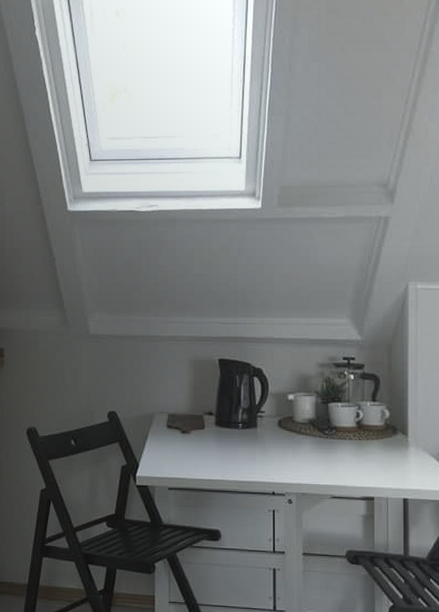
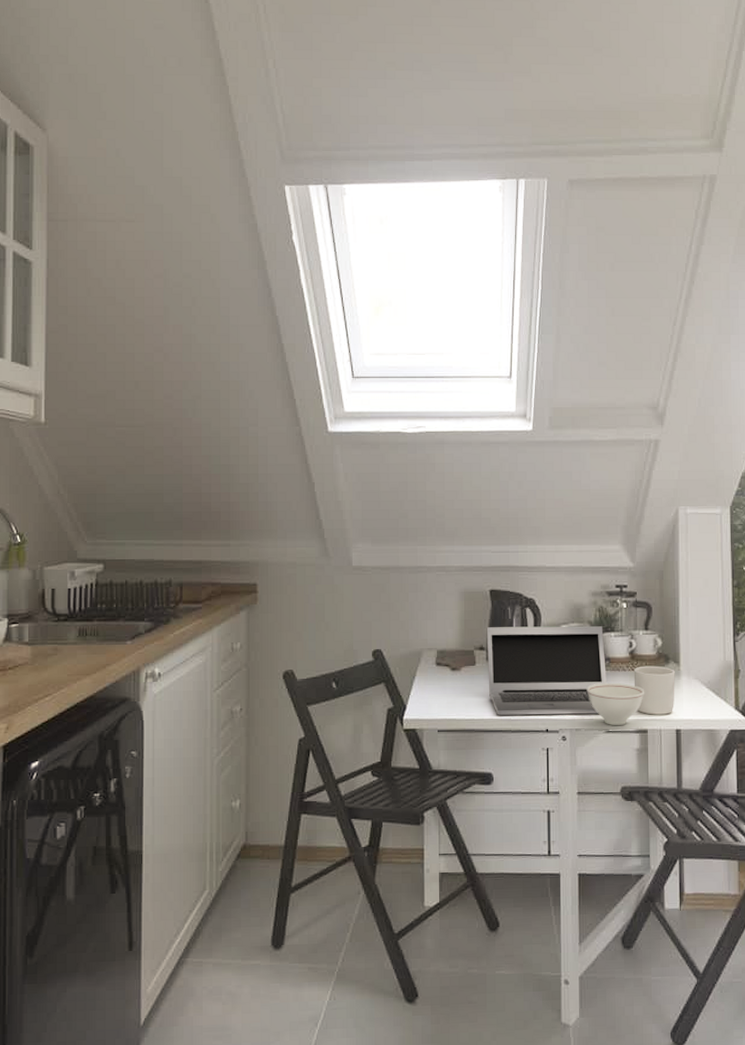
laptop: none [215,394,333,480] -> present [486,625,607,715]
bowl: none [313,450,372,493] -> present [586,682,645,726]
mug: none [360,436,403,484] -> present [633,665,675,715]

